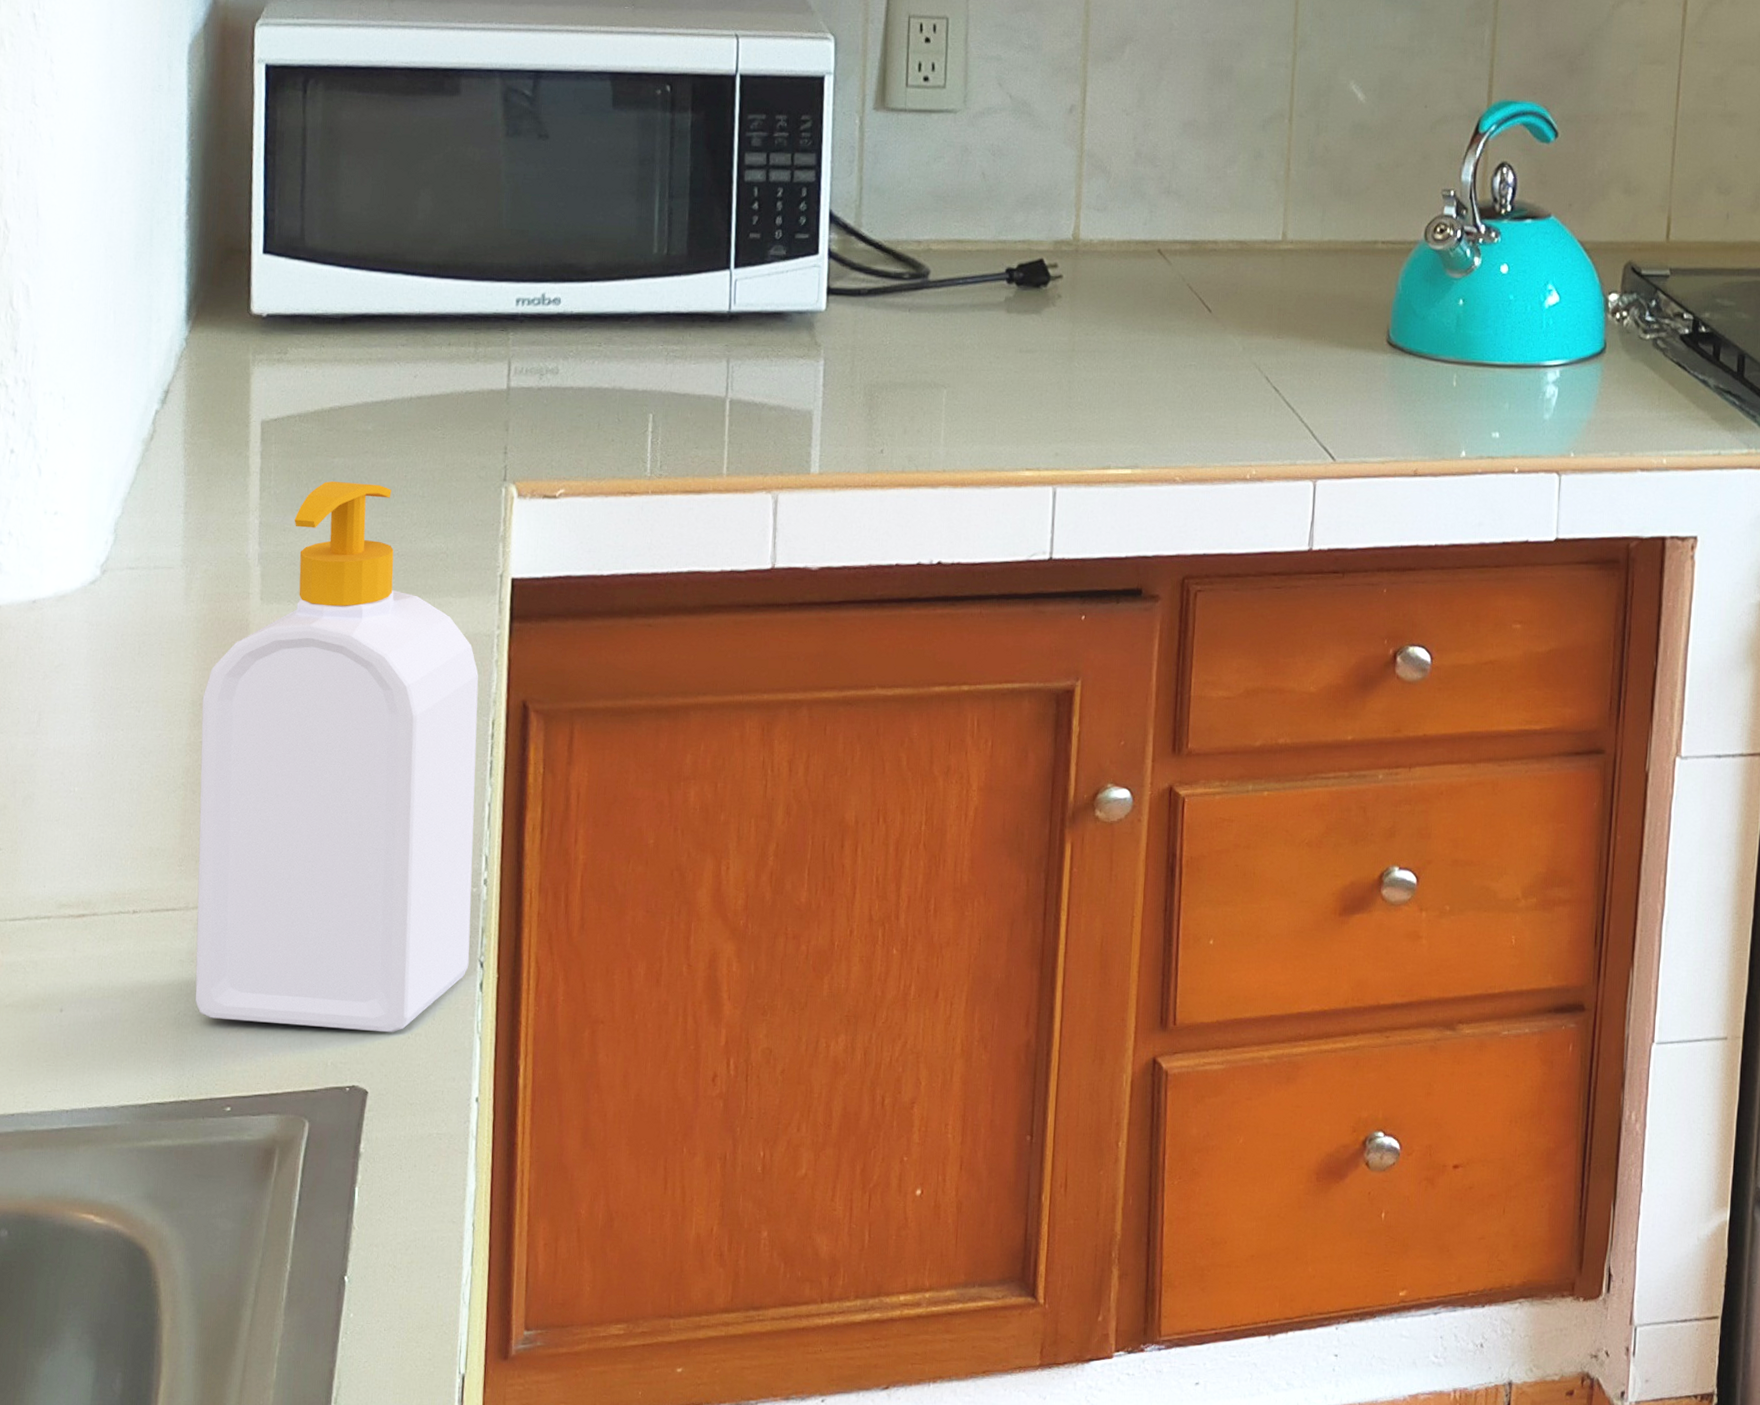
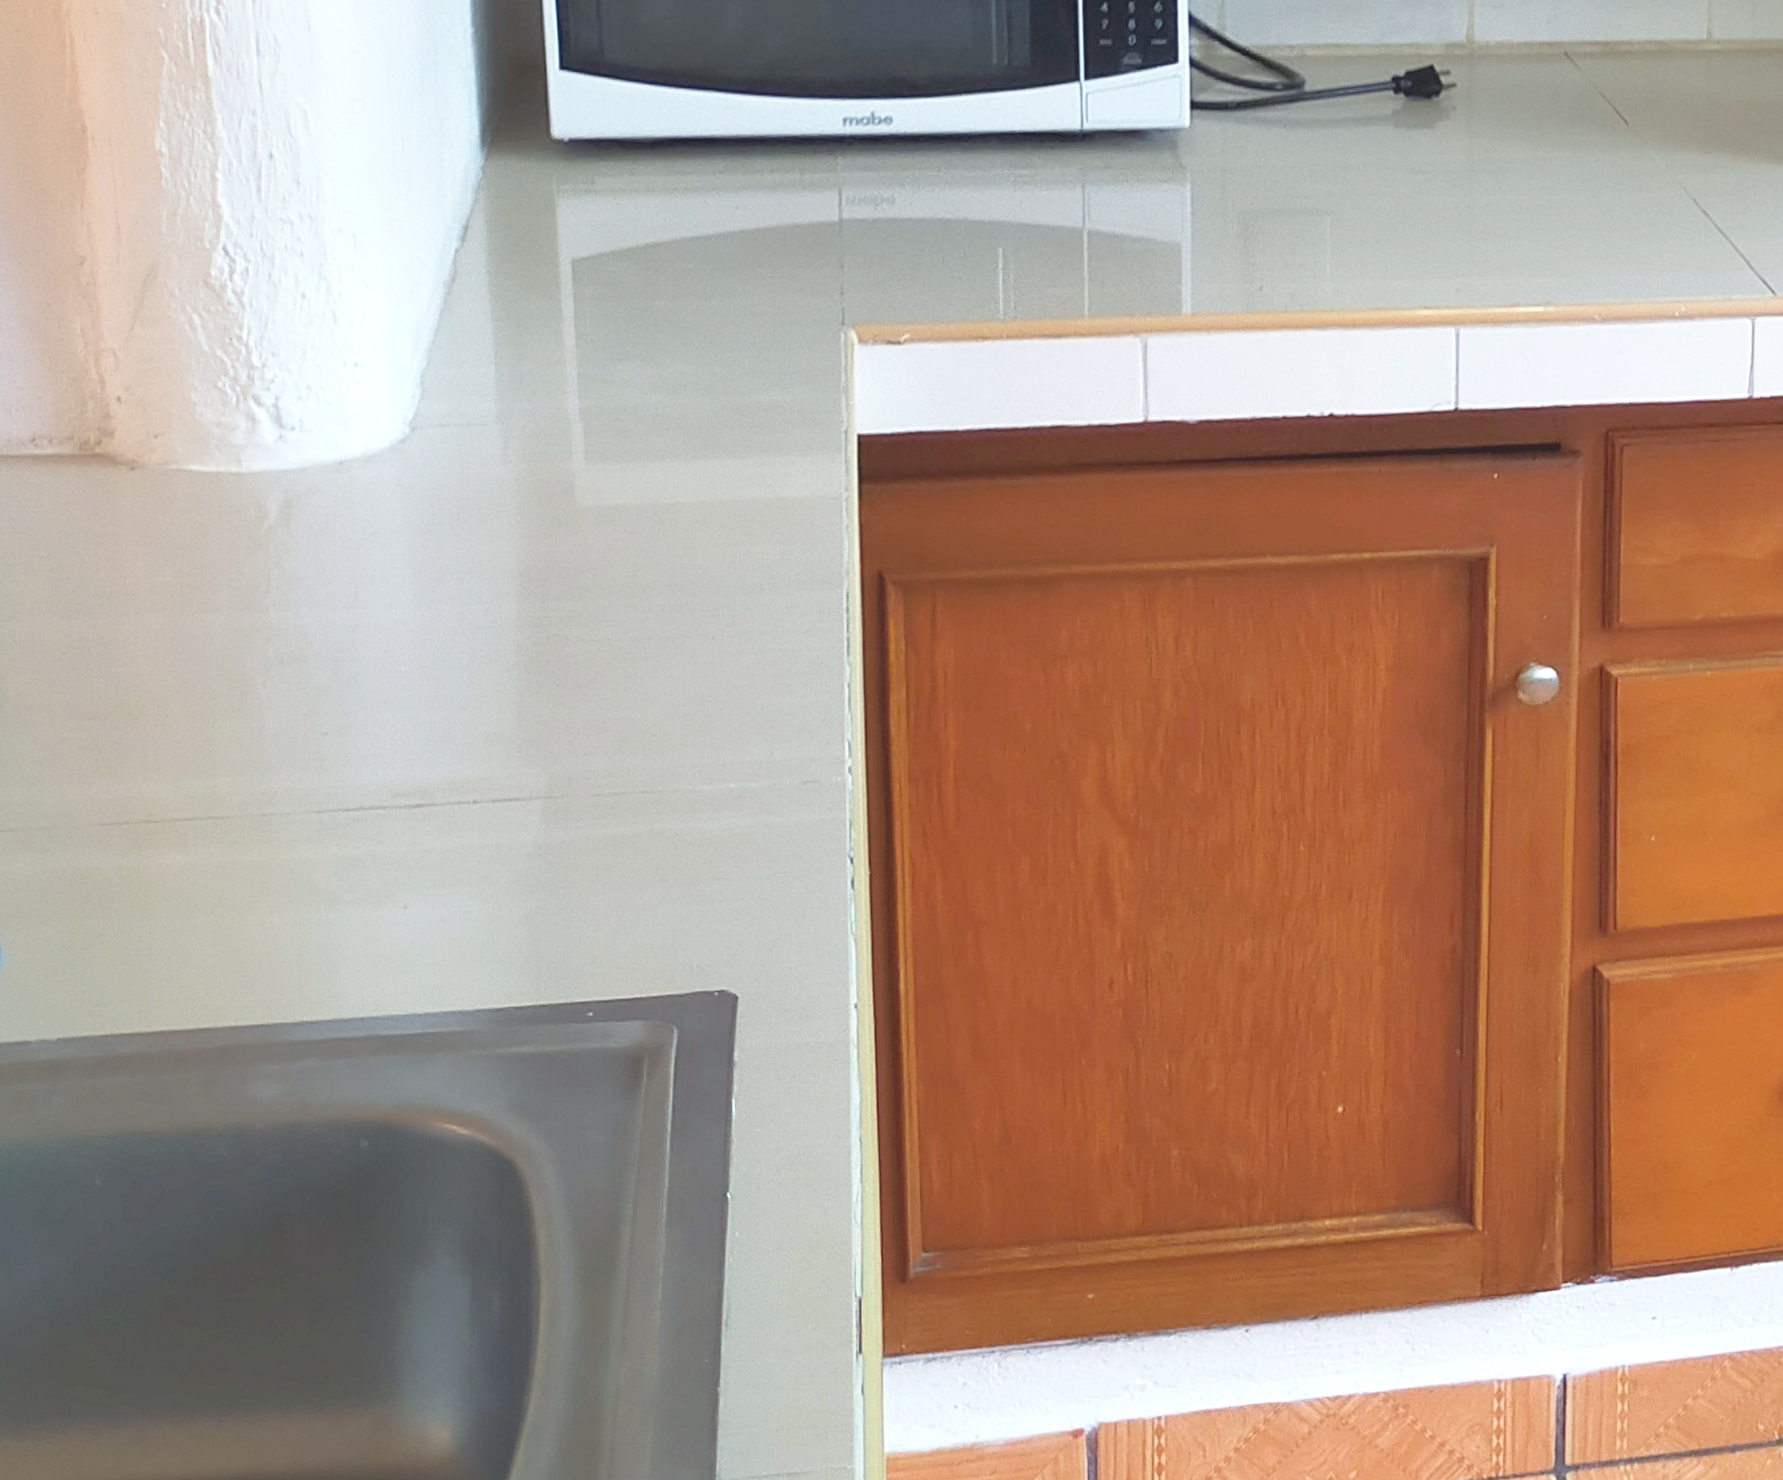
soap bottle: present [195,480,479,1033] -> none [530,326,838,934]

